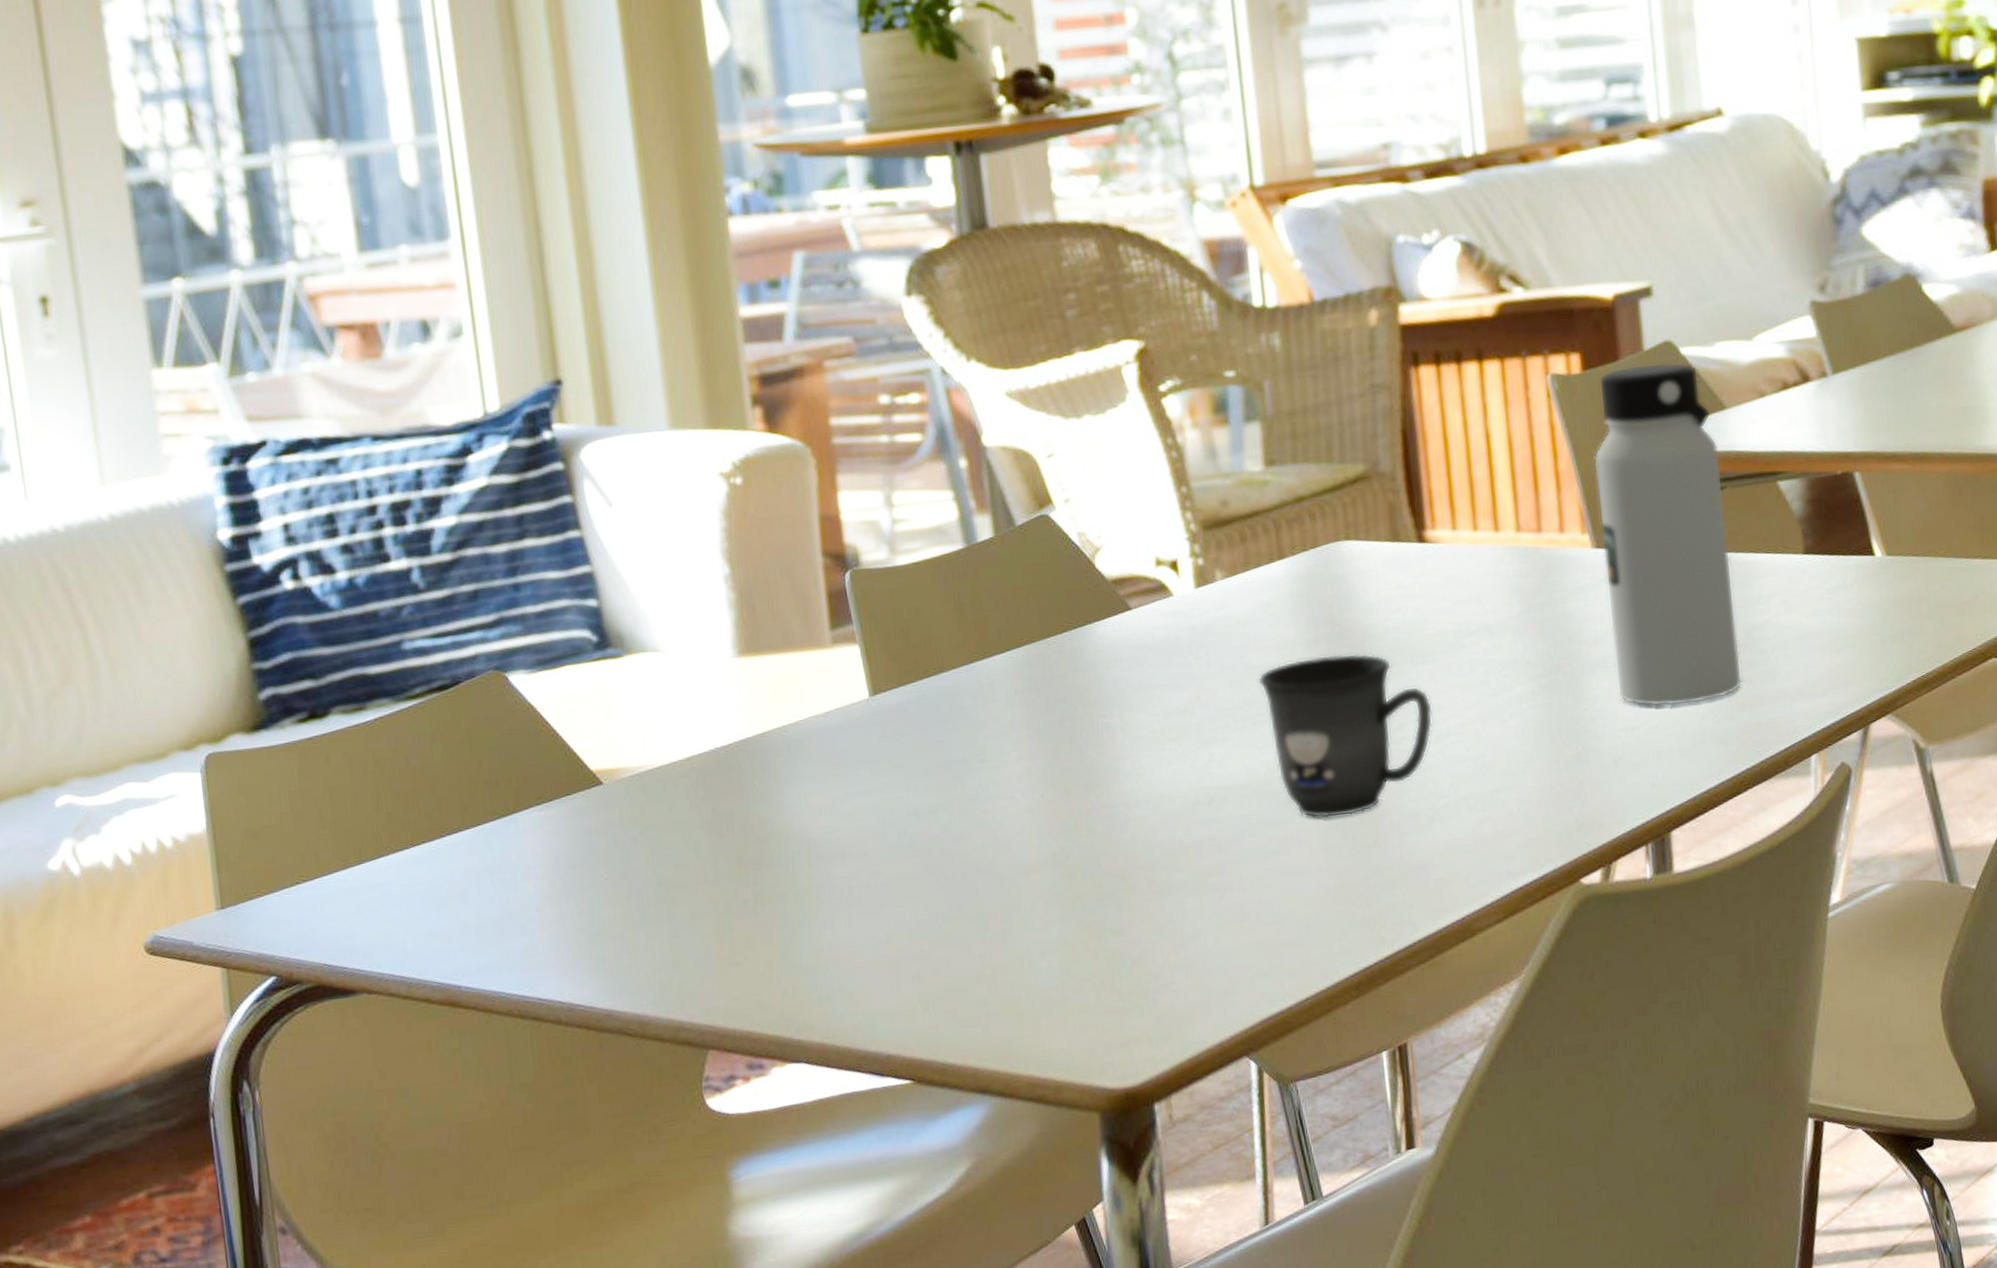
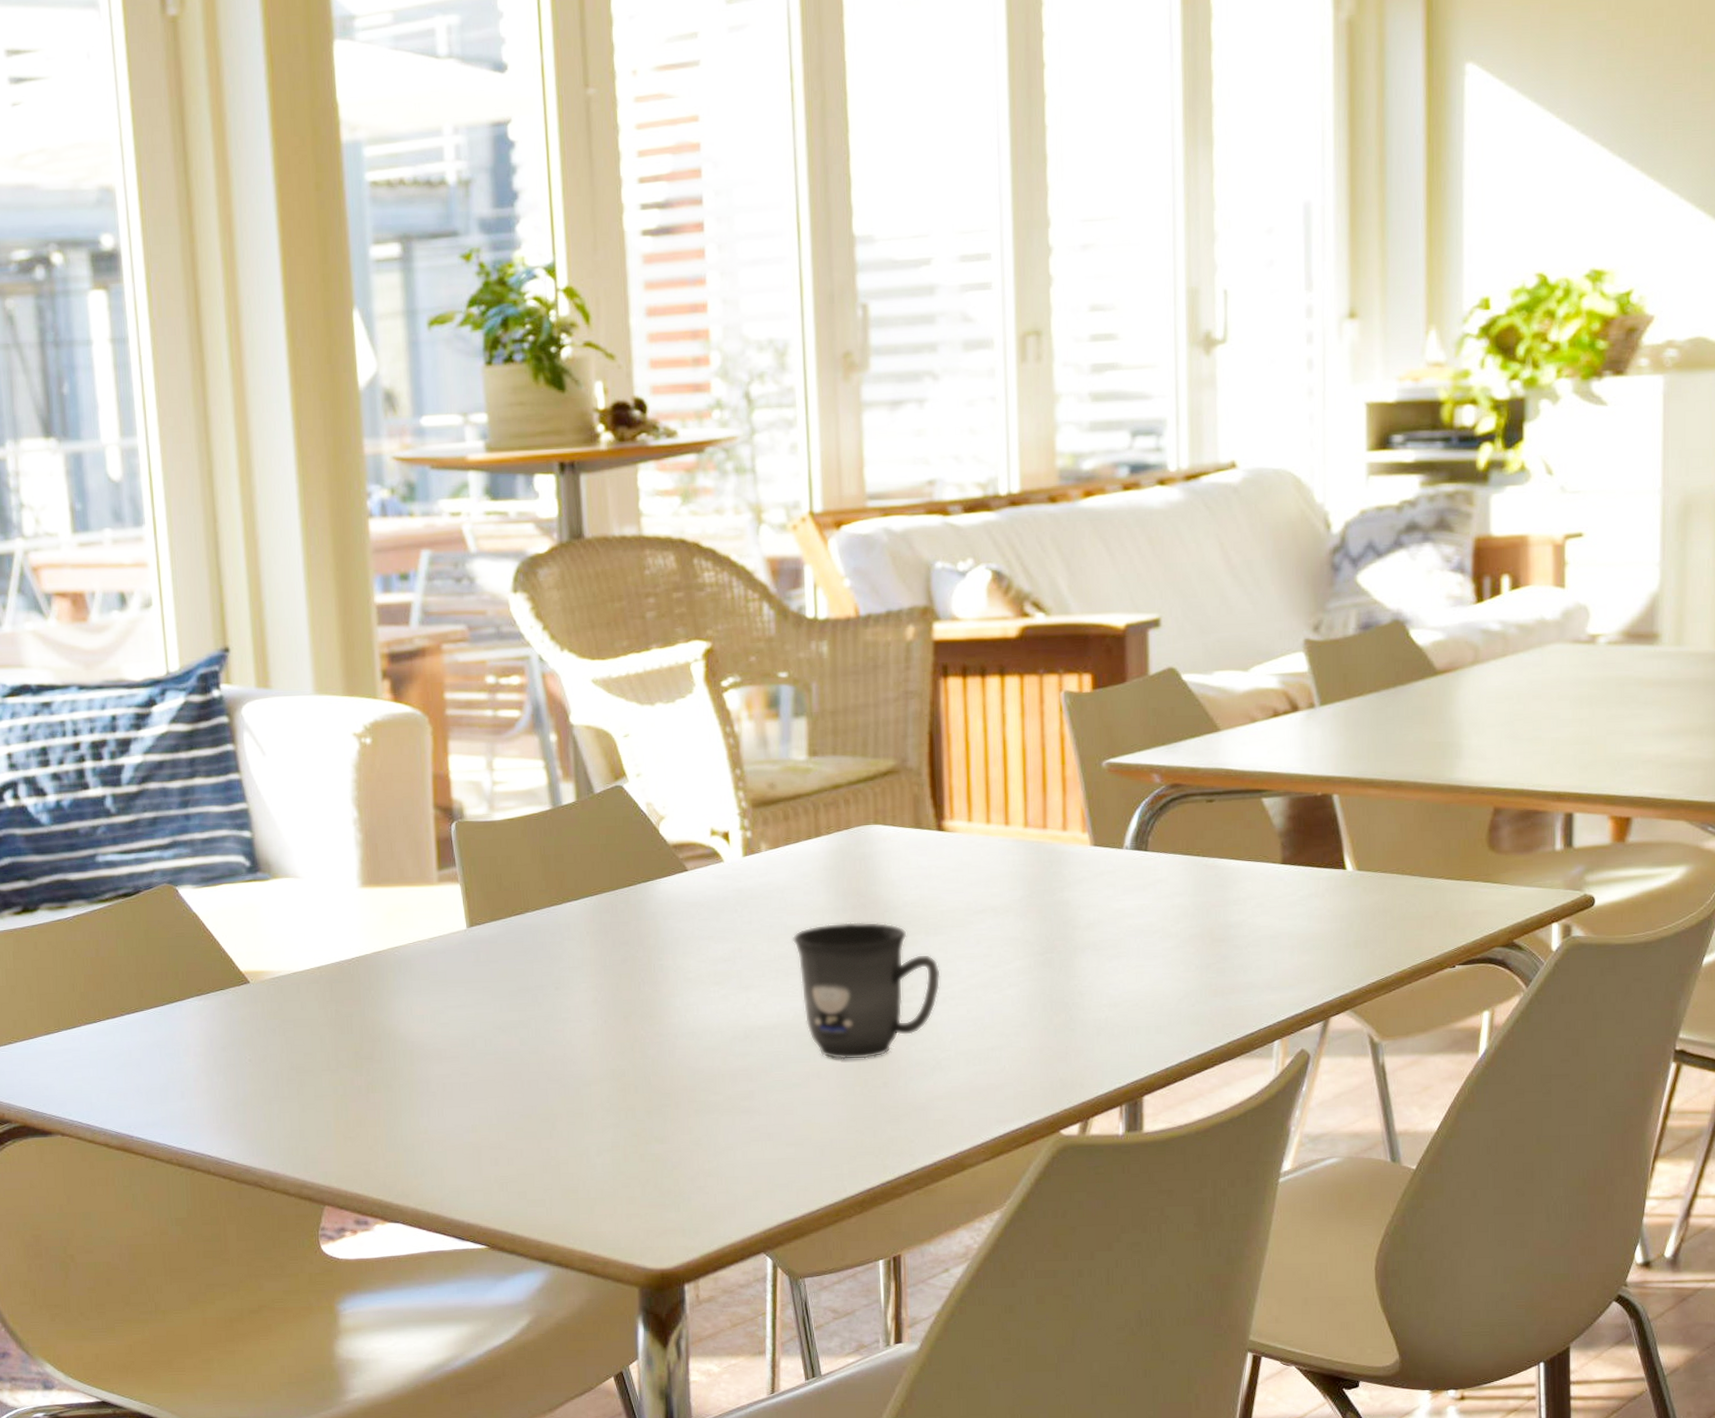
water bottle: present [1594,362,1743,707] -> none [1098,686,1217,989]

